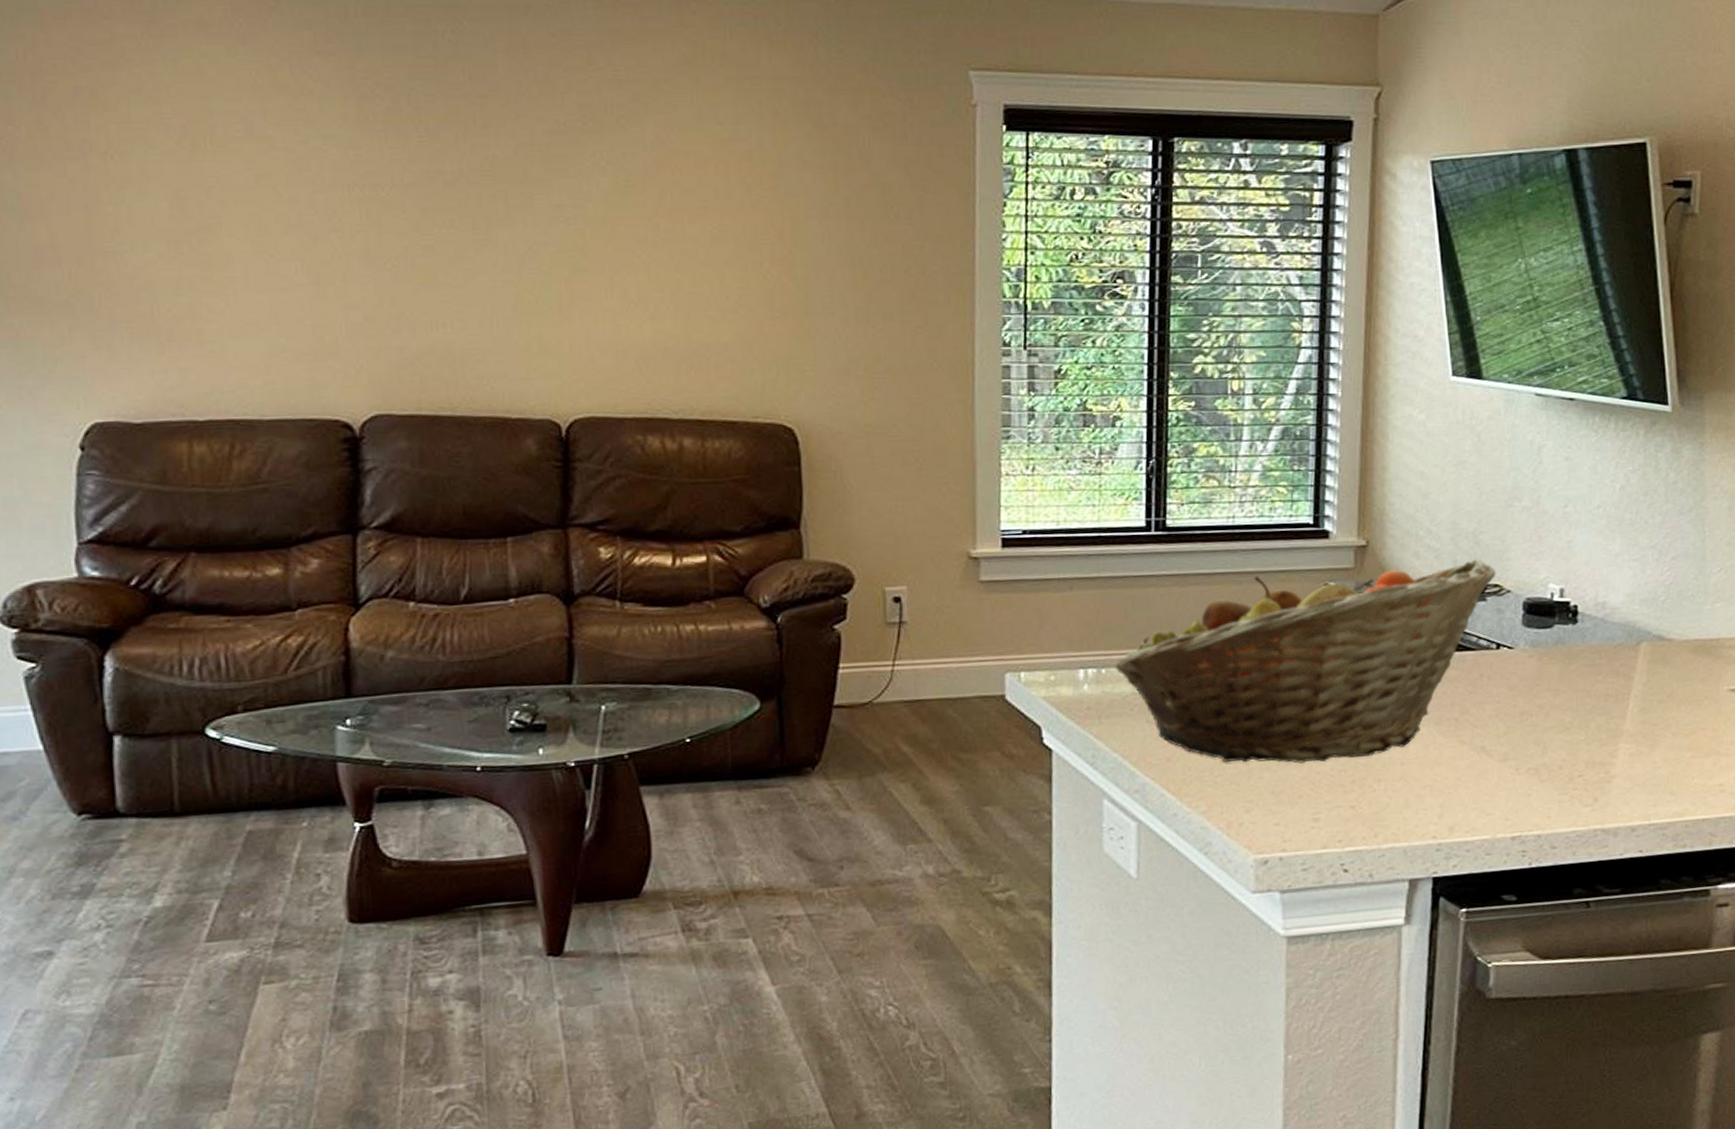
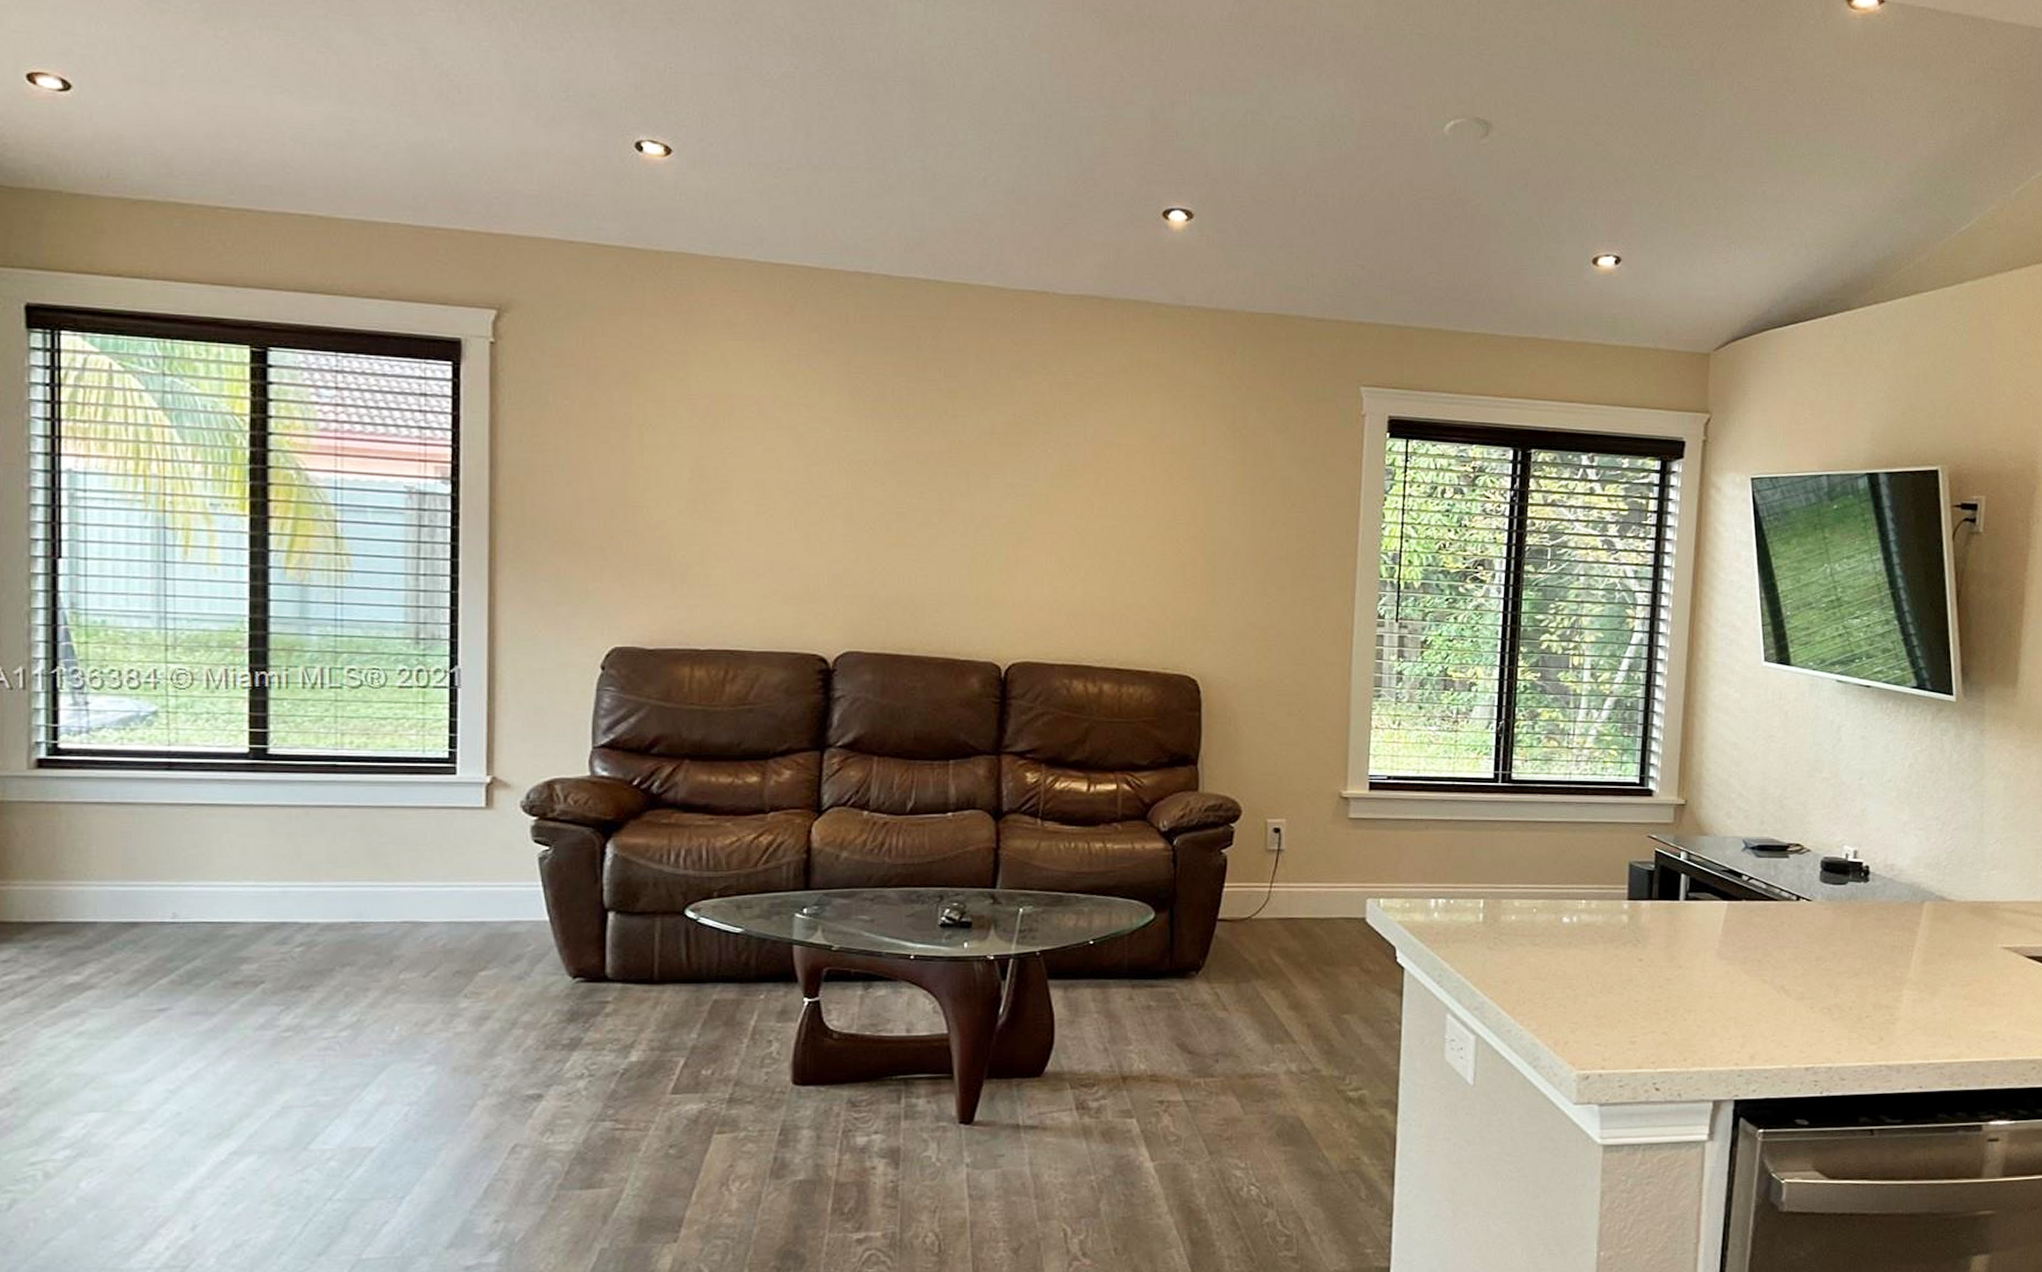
fruit basket: present [1115,559,1496,764] -> none [1462,821,1798,992]

